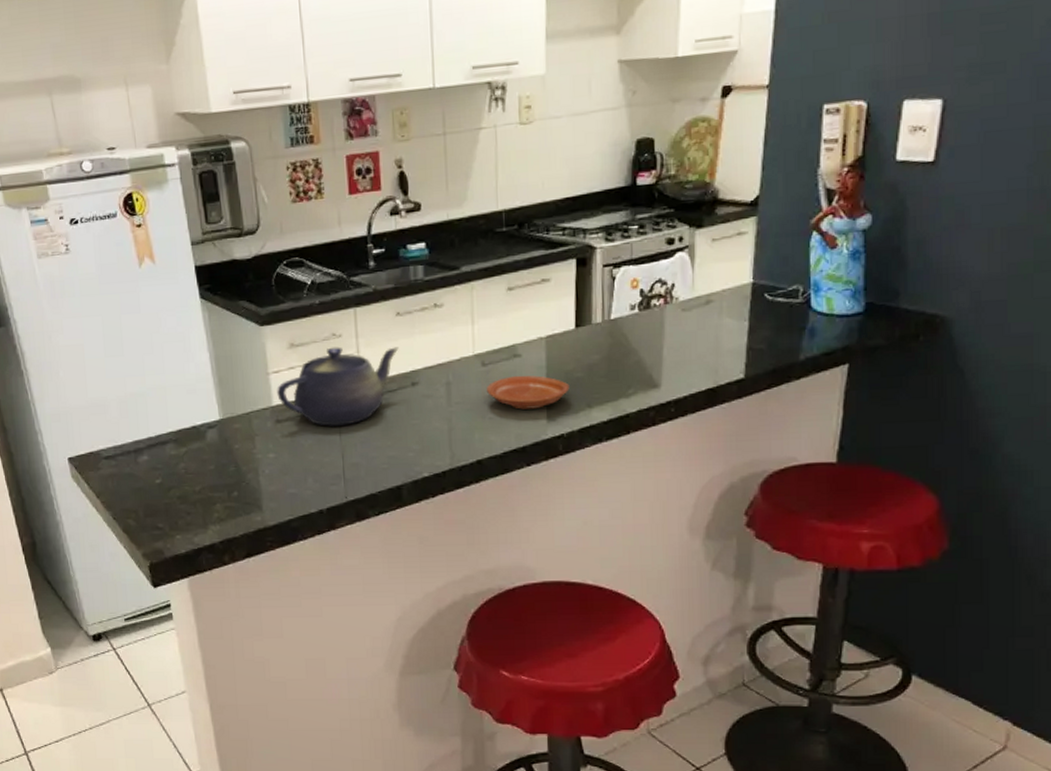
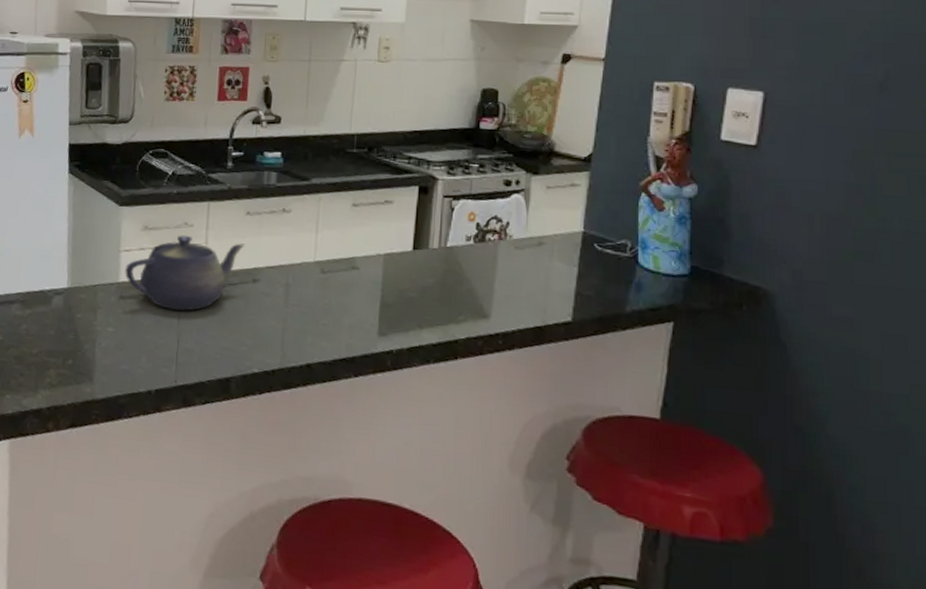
plate: present [487,375,570,410] -> none [323,286,403,322]

